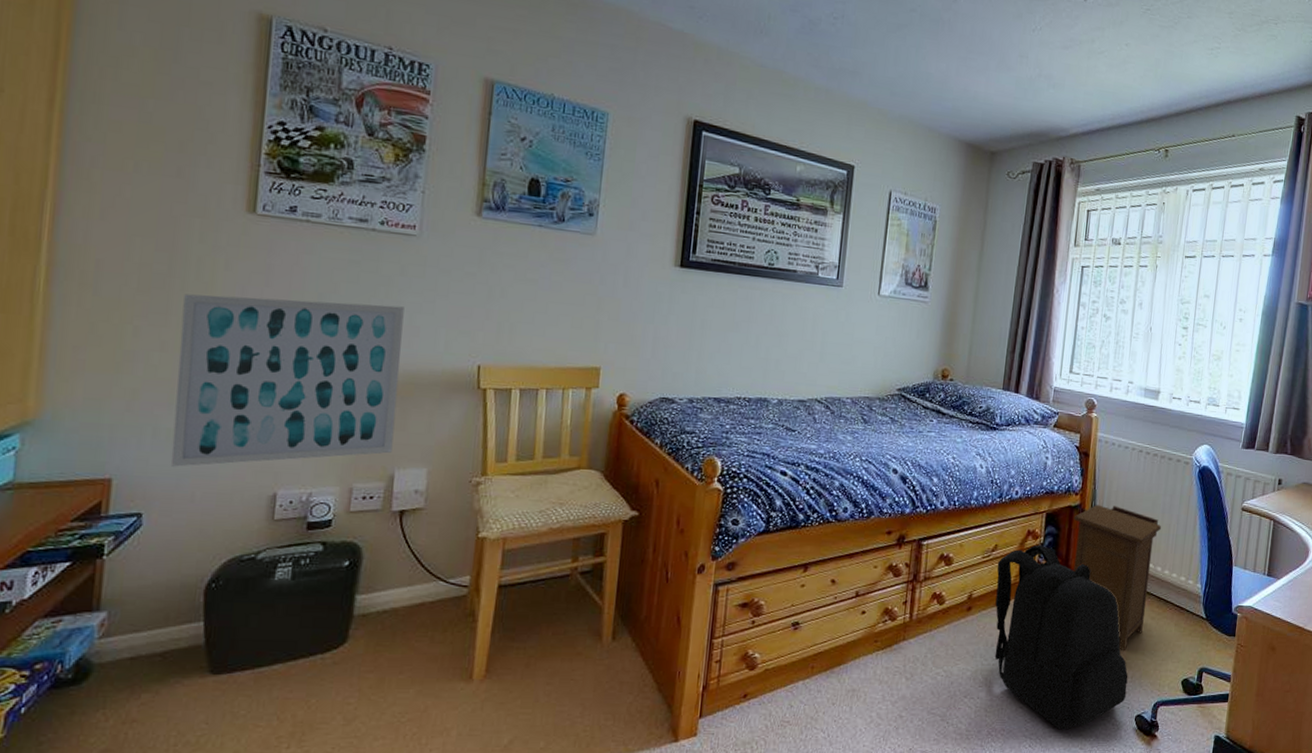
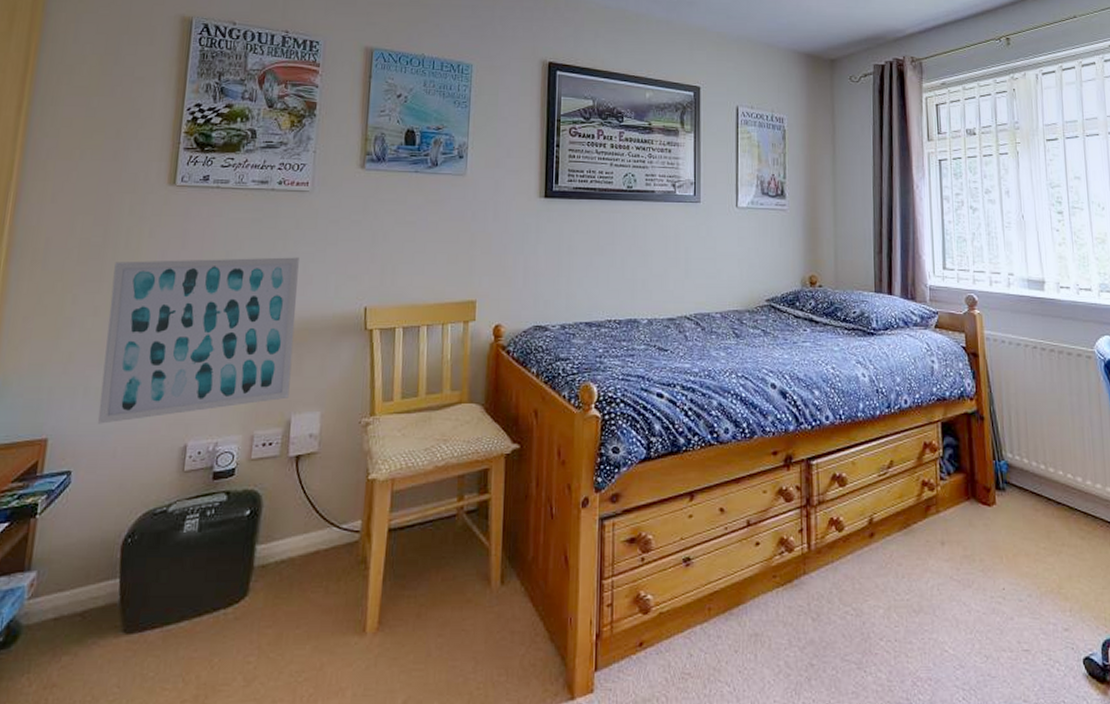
backpack: present [994,544,1128,730] -> none [895,458,1068,678]
nightstand: present [1073,504,1162,652] -> none [972,409,1074,579]

